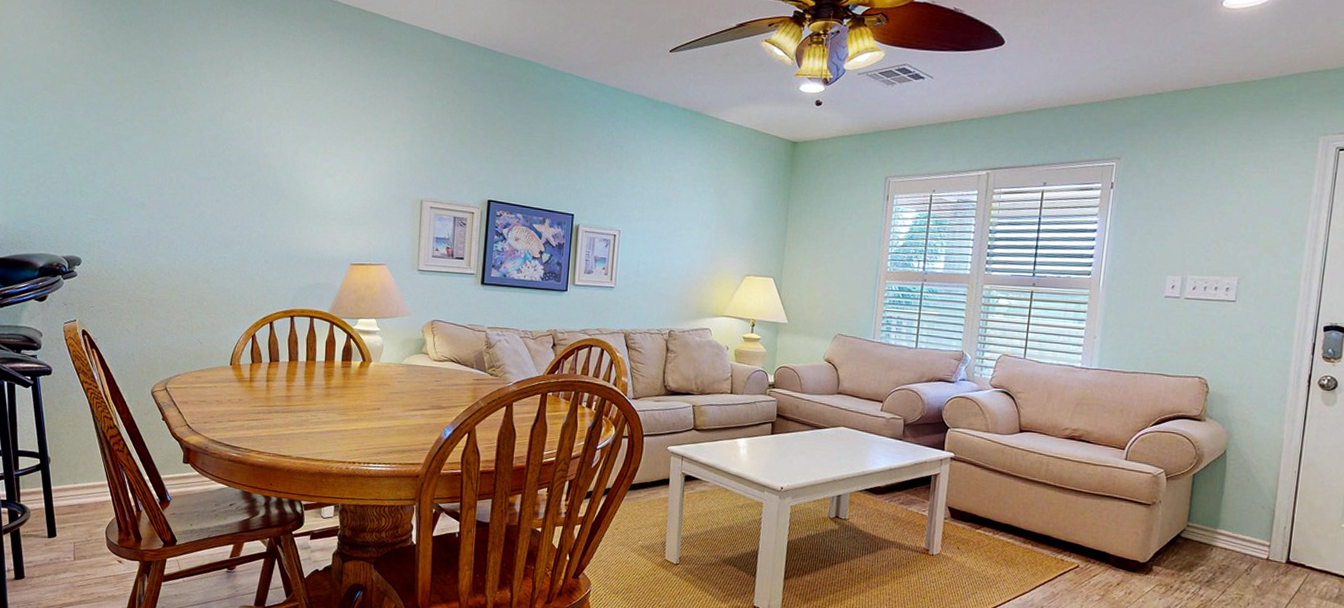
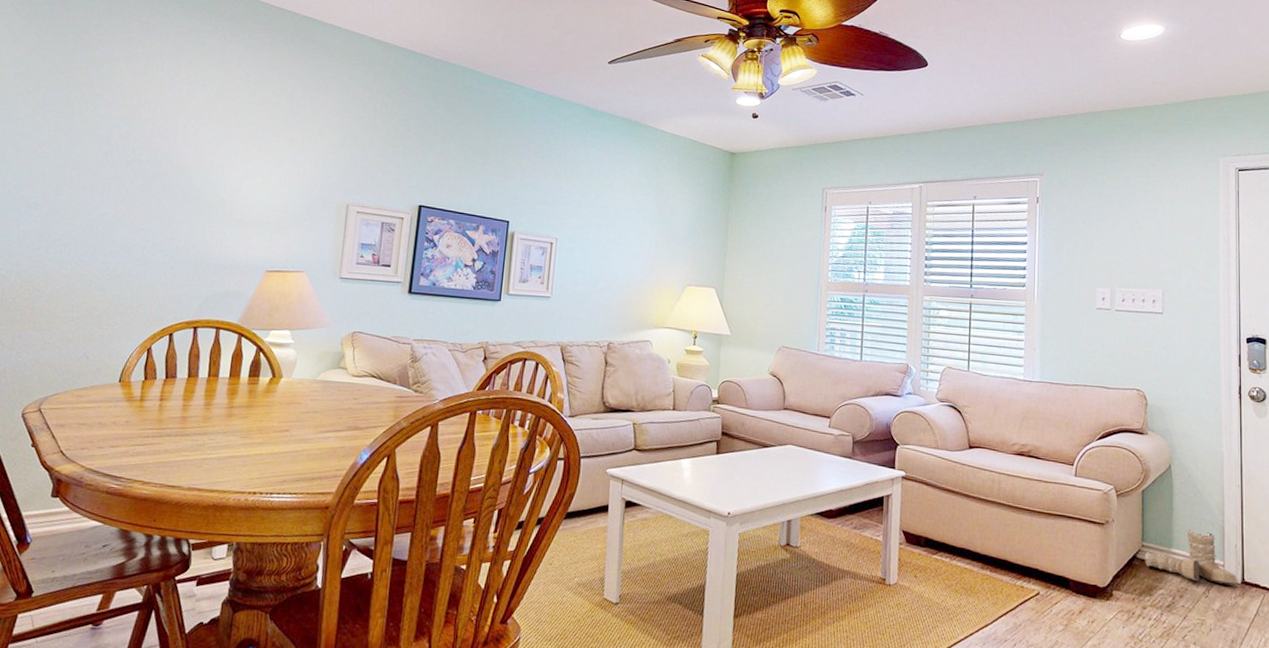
boots: none [1188,512,1282,565] -> present [1145,529,1237,586]

